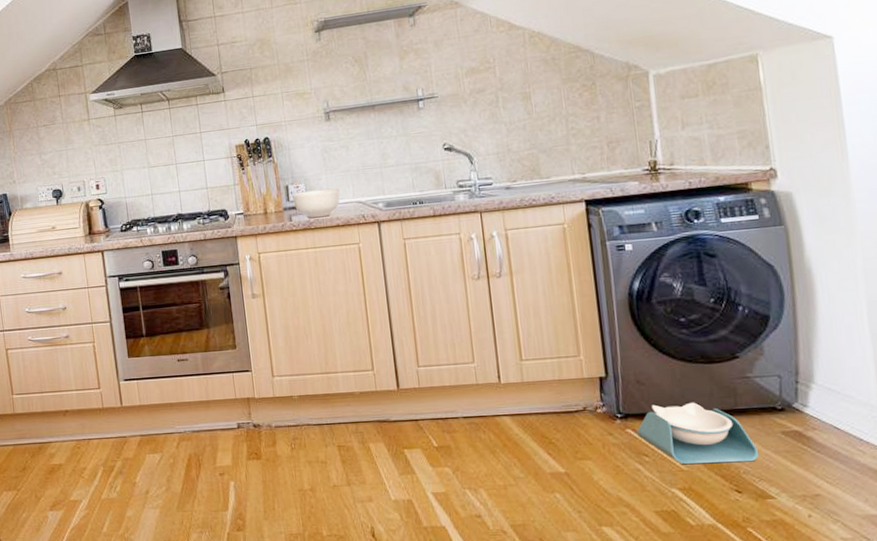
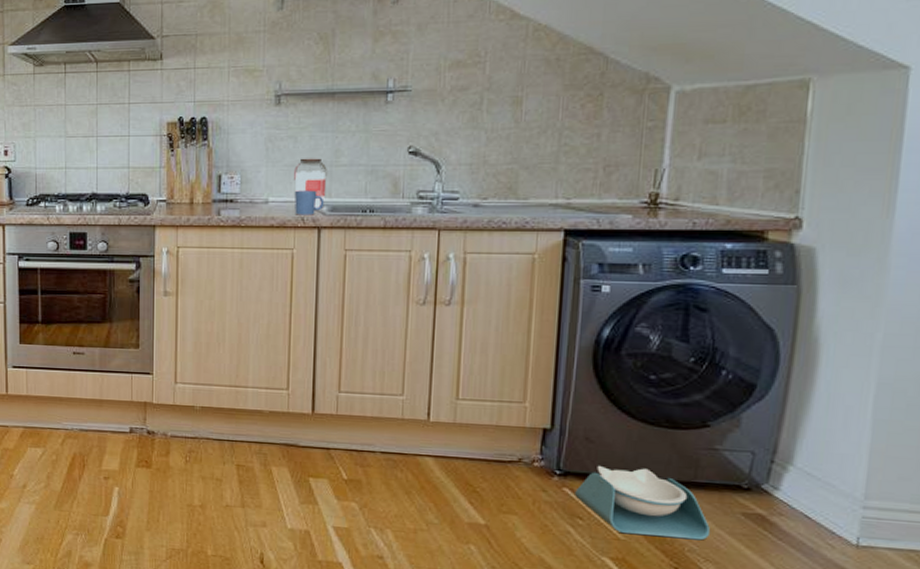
bowl: present [291,188,341,218] -> none [223,183,281,215]
jar: none [350,162,380,206] -> present [294,158,328,208]
mug: none [353,190,380,215] -> present [295,190,325,217]

